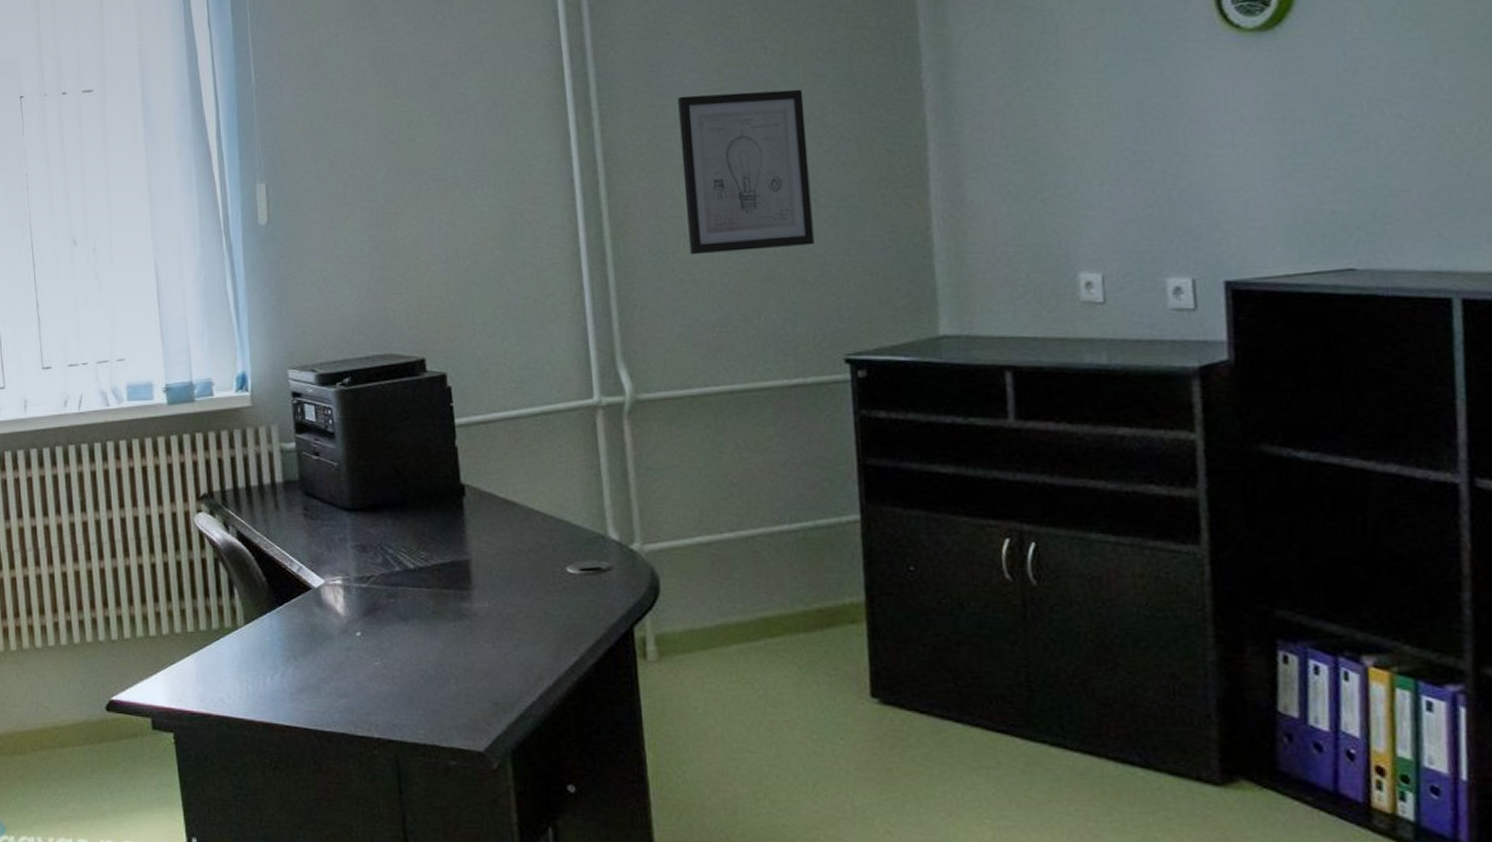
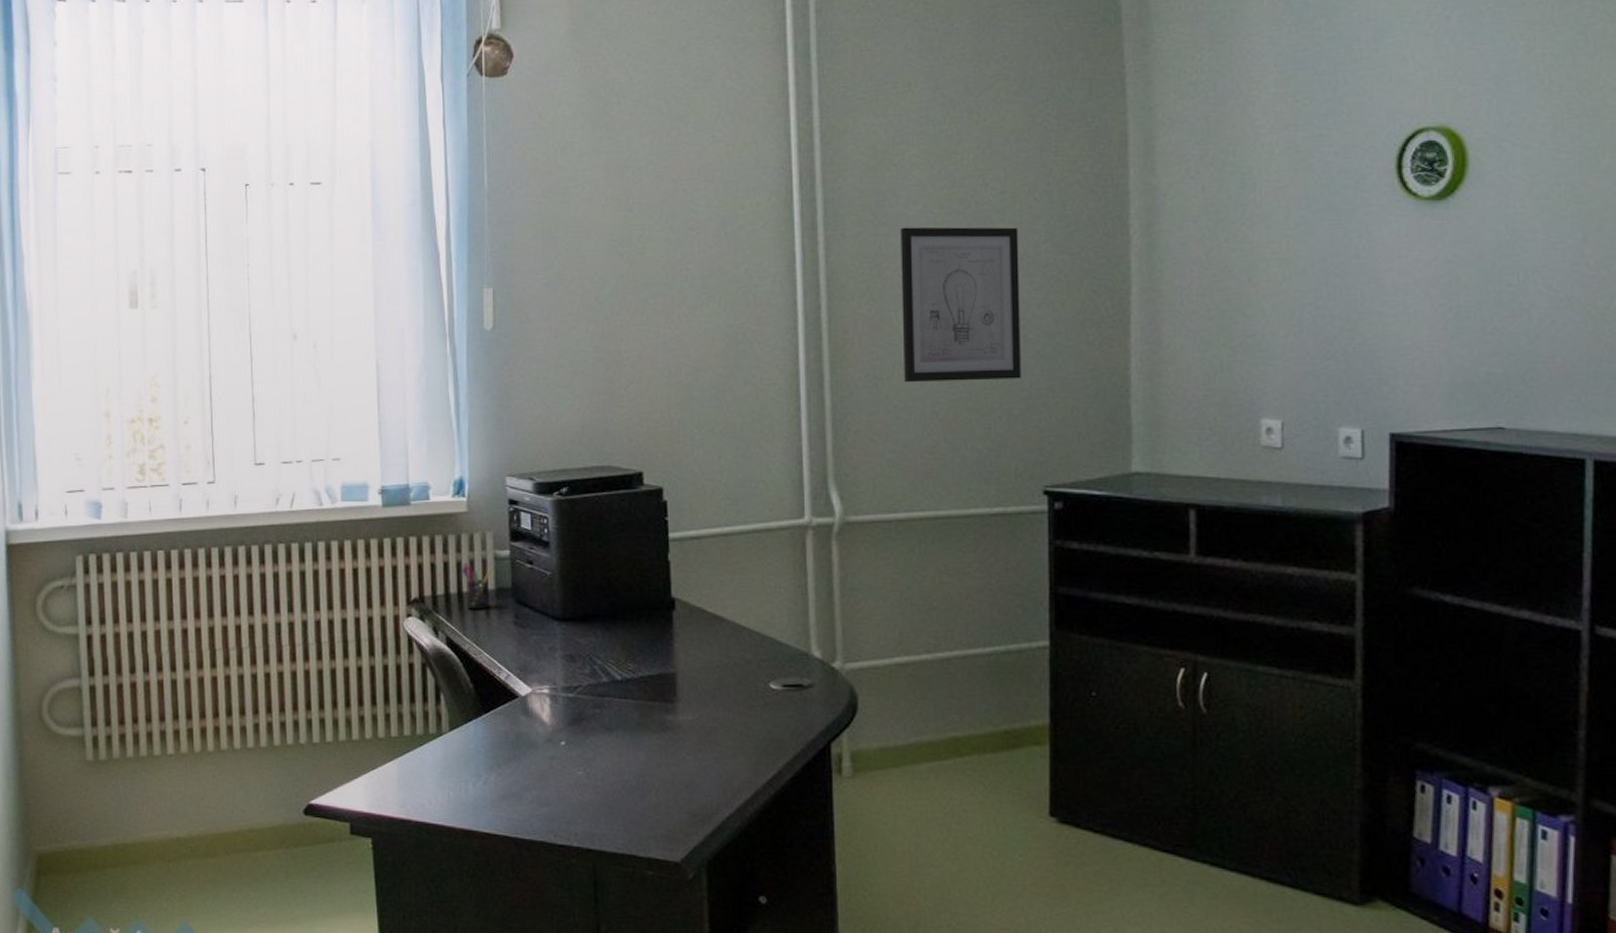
pen holder: none [248,457,279,504] -> present [461,563,492,610]

